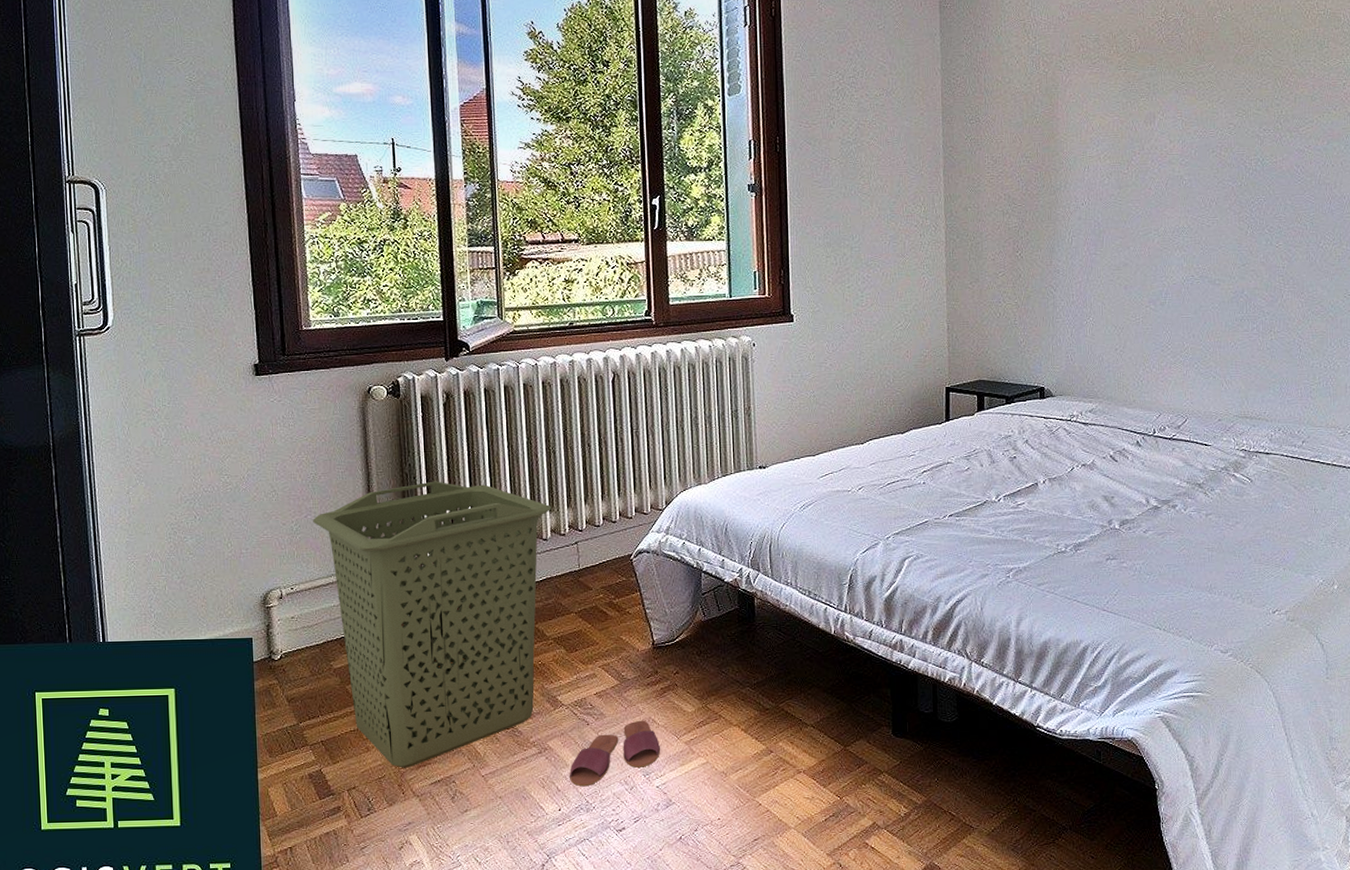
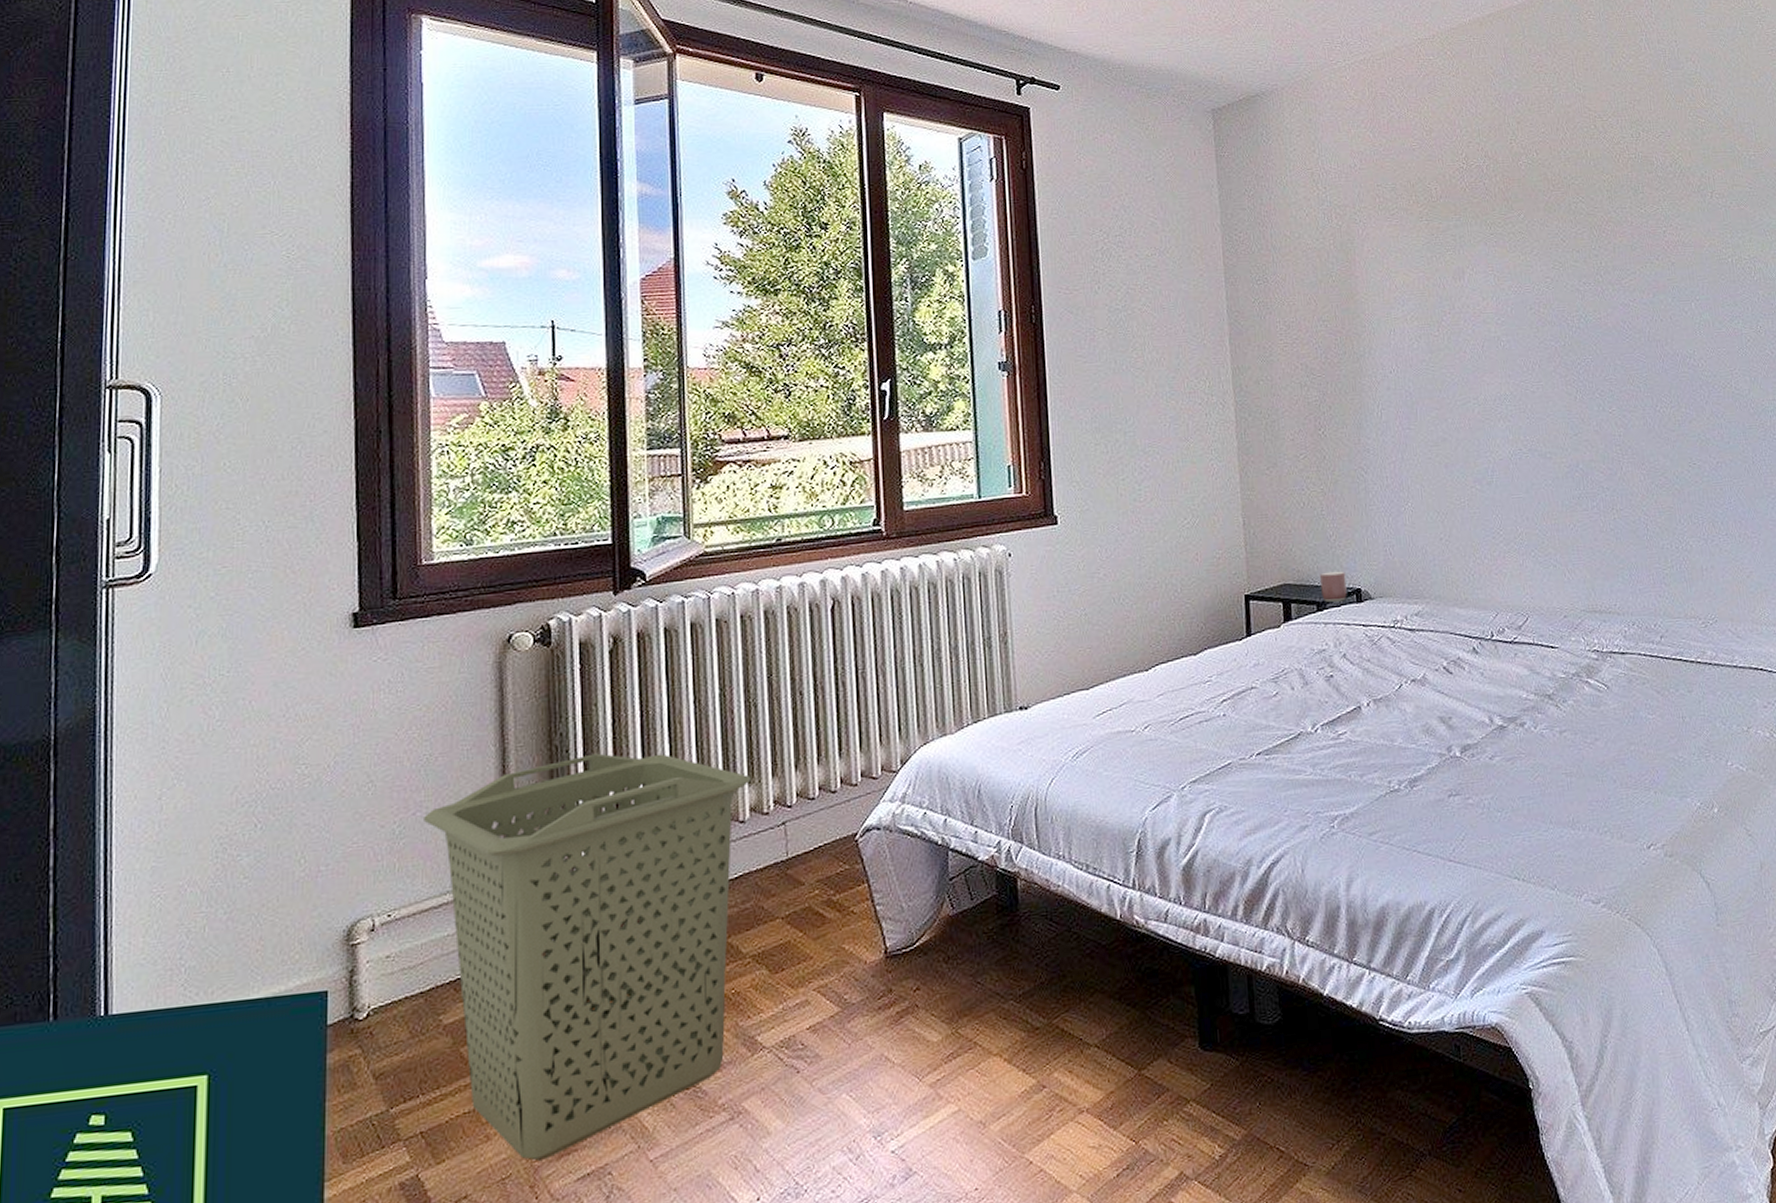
slippers: present [570,720,660,787] -> none [772,1059,896,1163]
mug: none [1010,371,1032,397] -> present [1320,571,1347,603]

